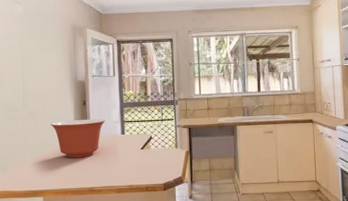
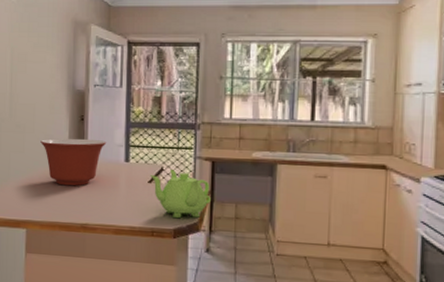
teapot: none [142,137,190,175] -> present [150,170,211,219]

